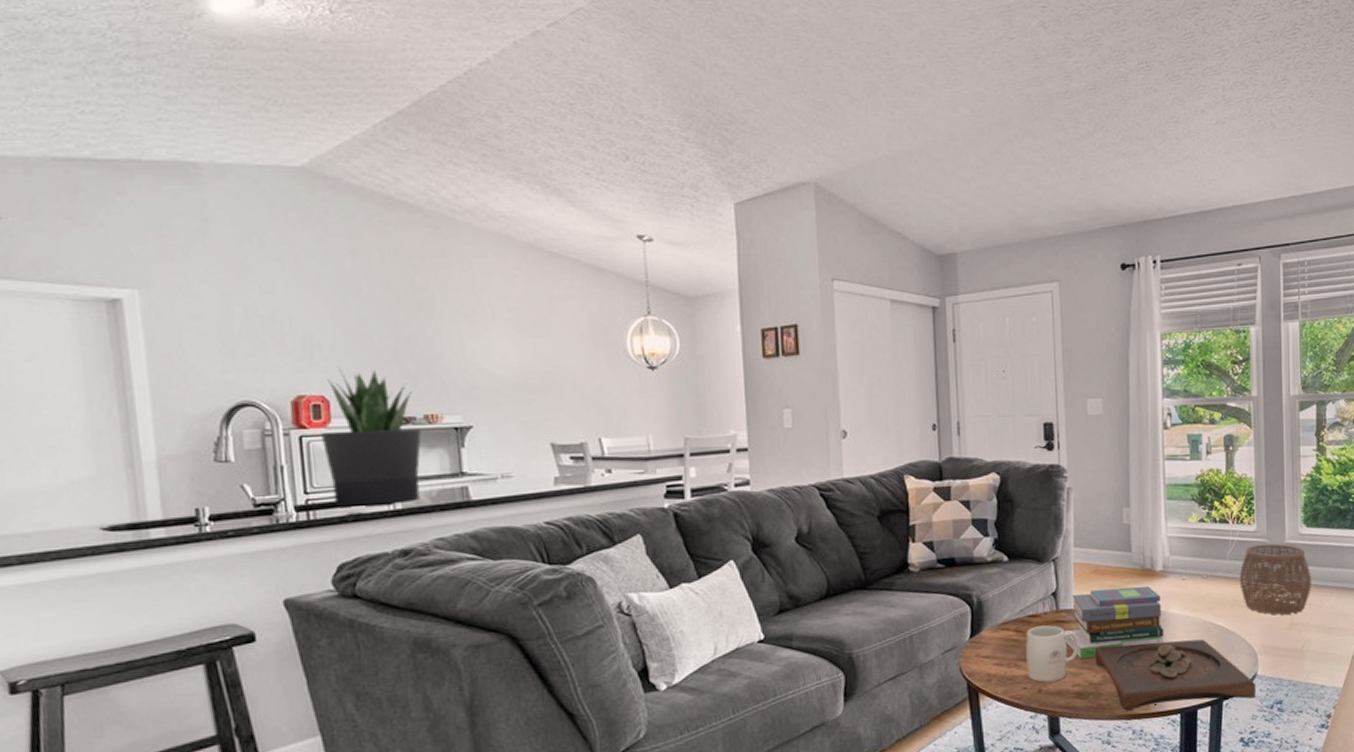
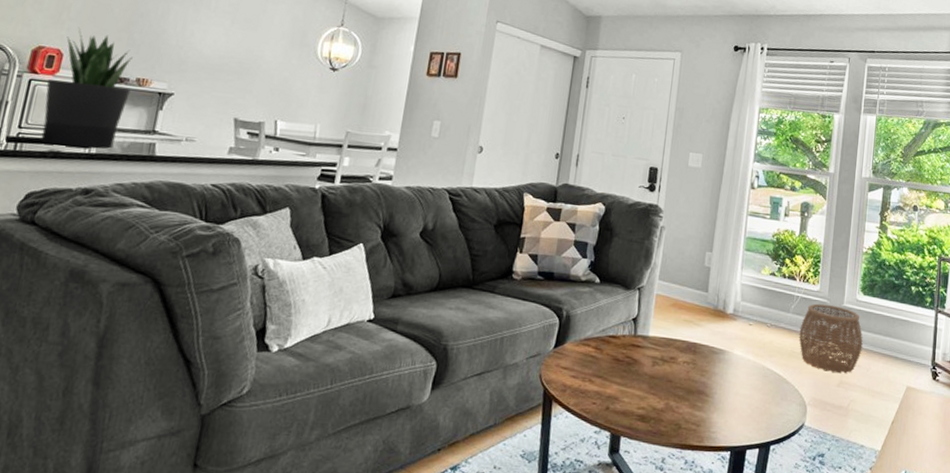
mug: present [1025,625,1079,683] -> none [598,347,650,402]
books: present [1065,586,1164,658] -> none [637,321,728,384]
wooden tray: present [1094,639,1257,711] -> none [661,375,802,449]

